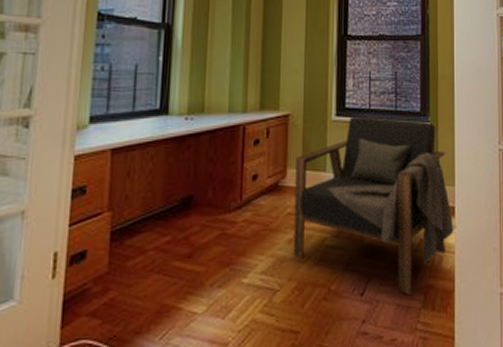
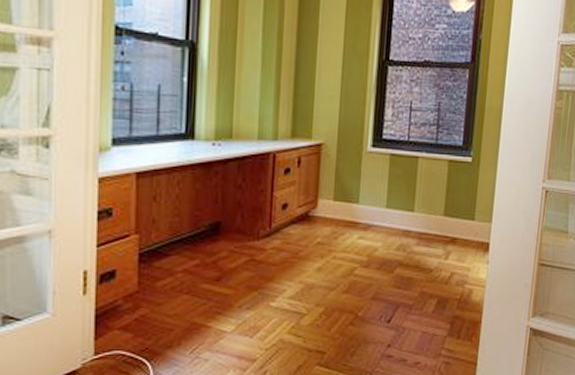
armchair: present [293,116,454,296] -> none [322,147,487,325]

